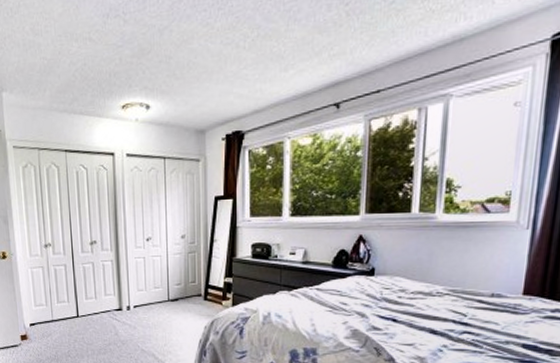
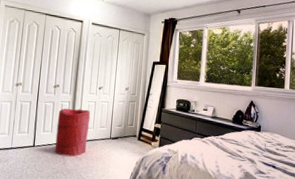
laundry hamper: none [100,268,141,326] -> present [54,108,91,157]

